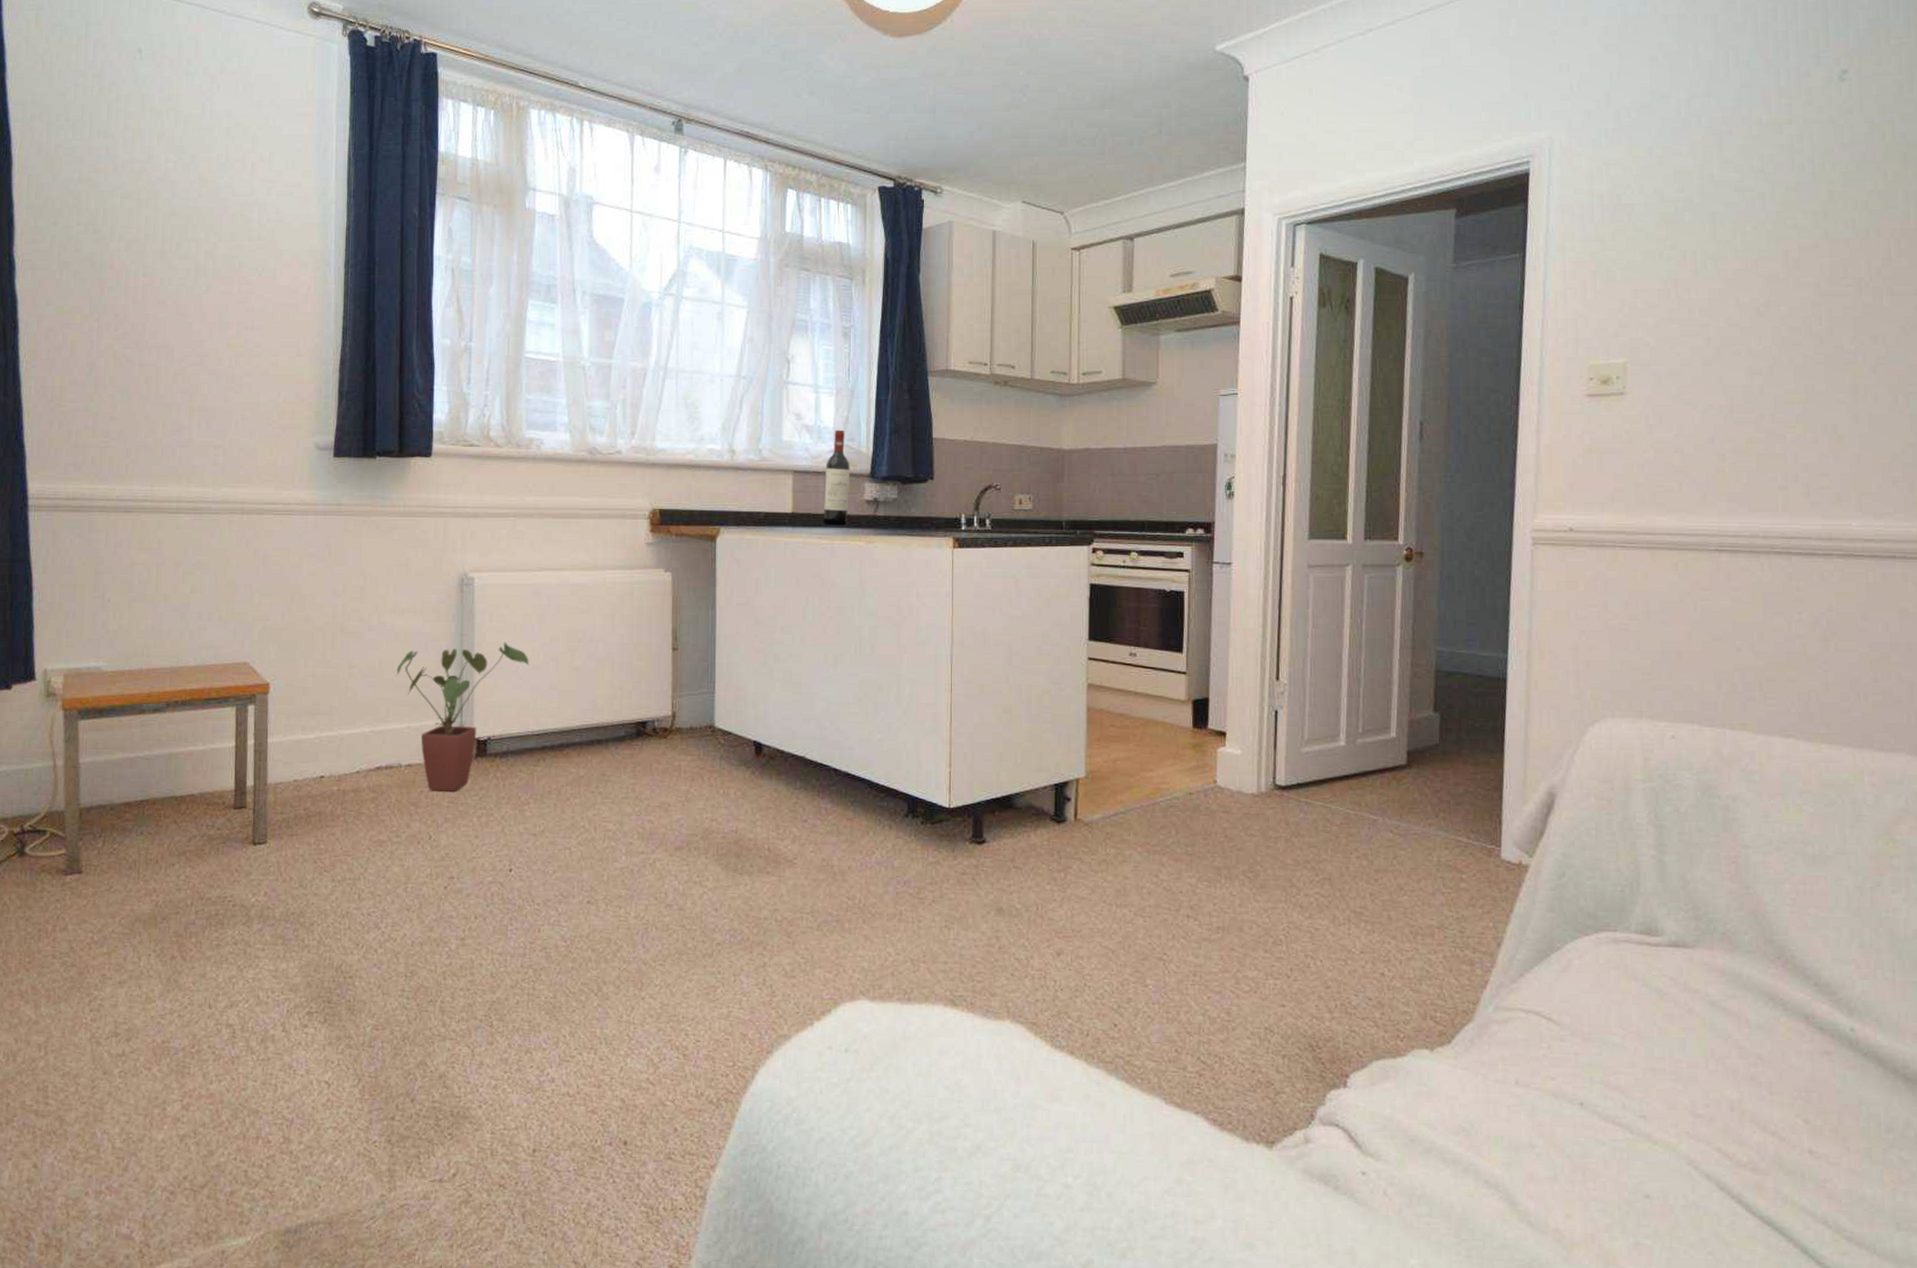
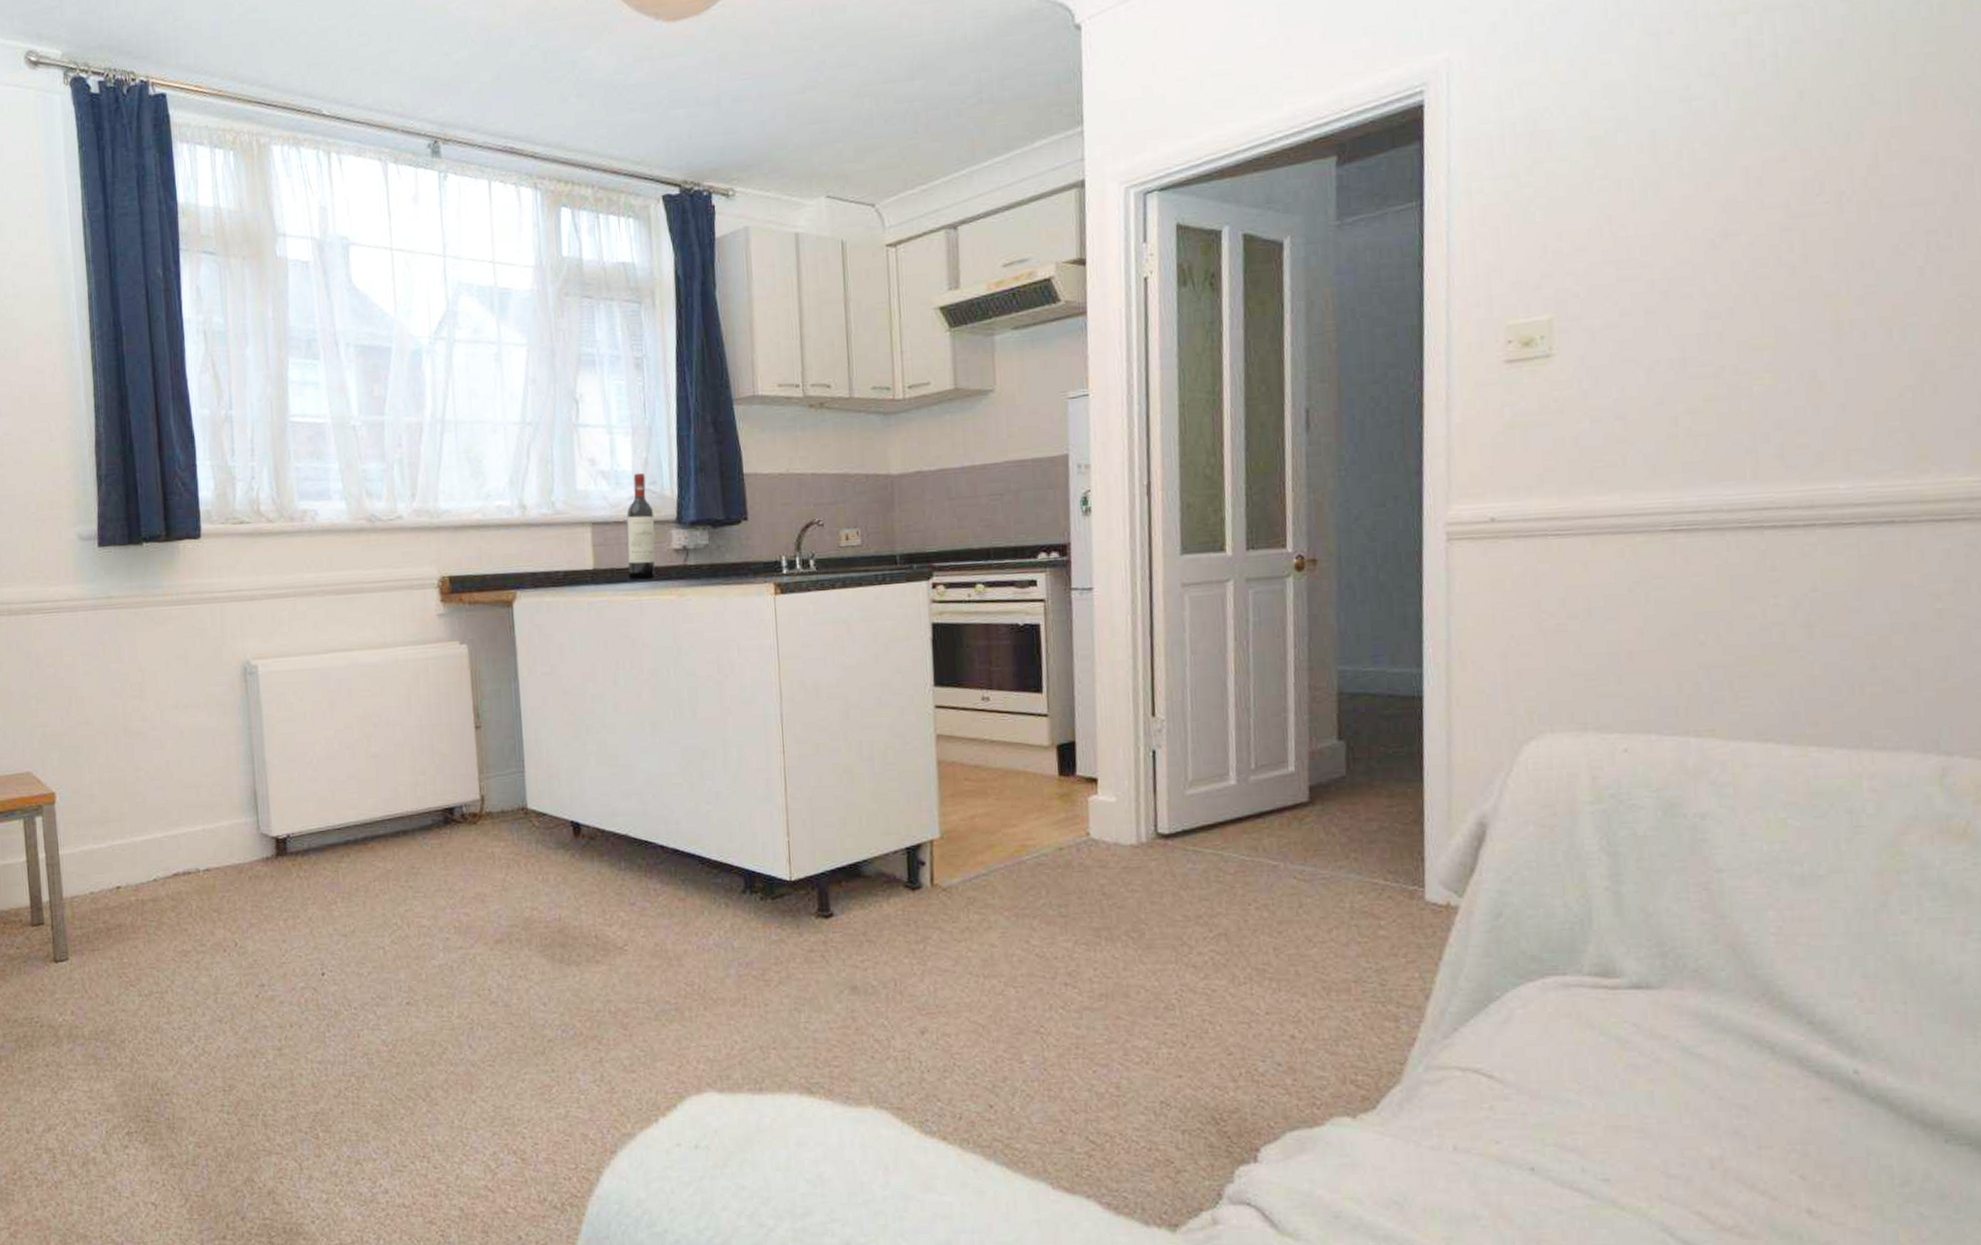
house plant: present [396,642,530,791] -> none [184,732,325,896]

